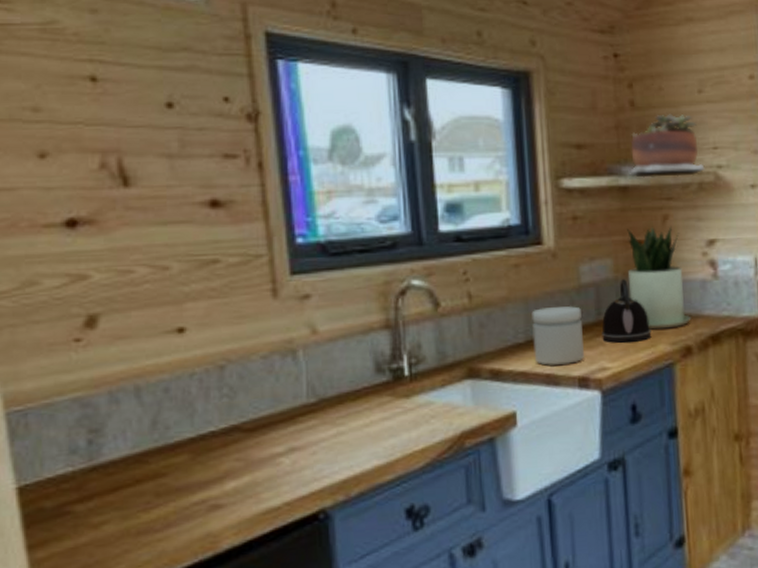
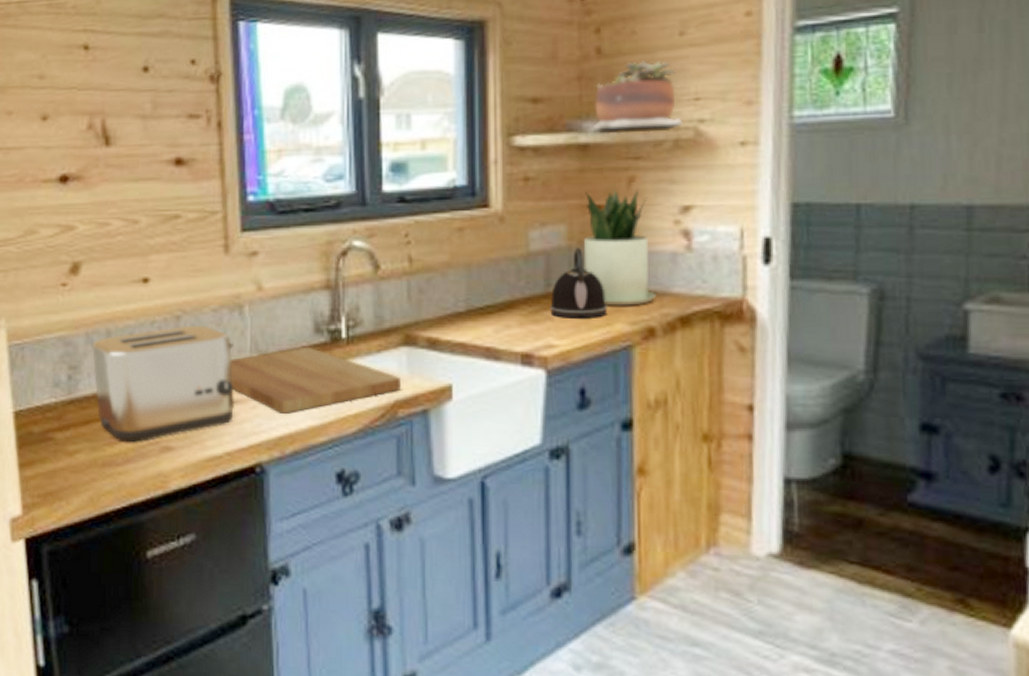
toaster: none [118,373,293,505] -> present [92,325,235,442]
cutting board: none [285,386,467,457] -> present [230,346,401,414]
jar: present [531,306,584,365] -> none [474,275,529,338]

